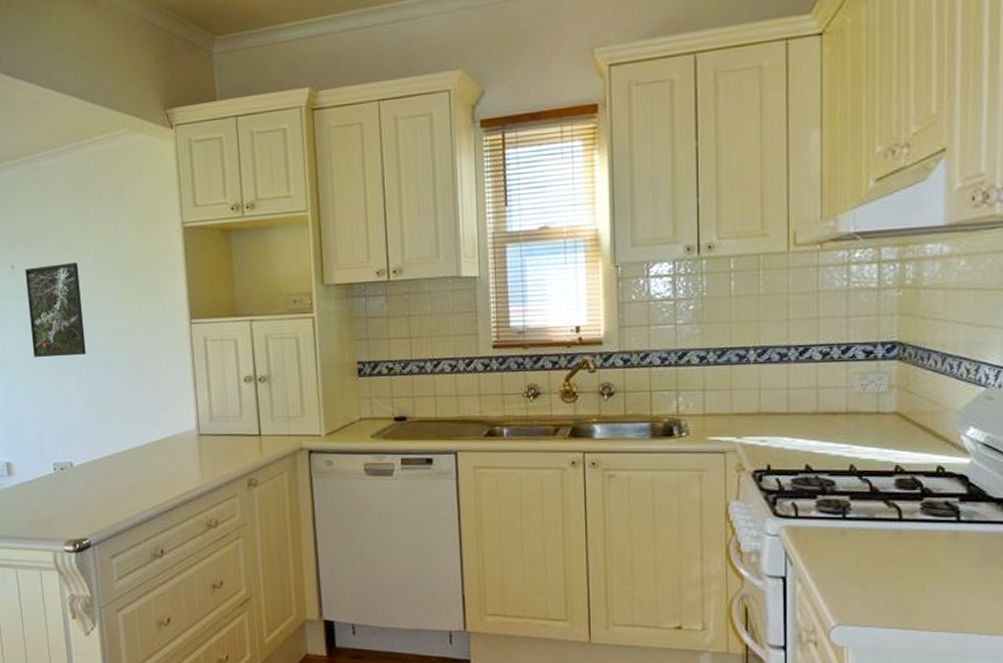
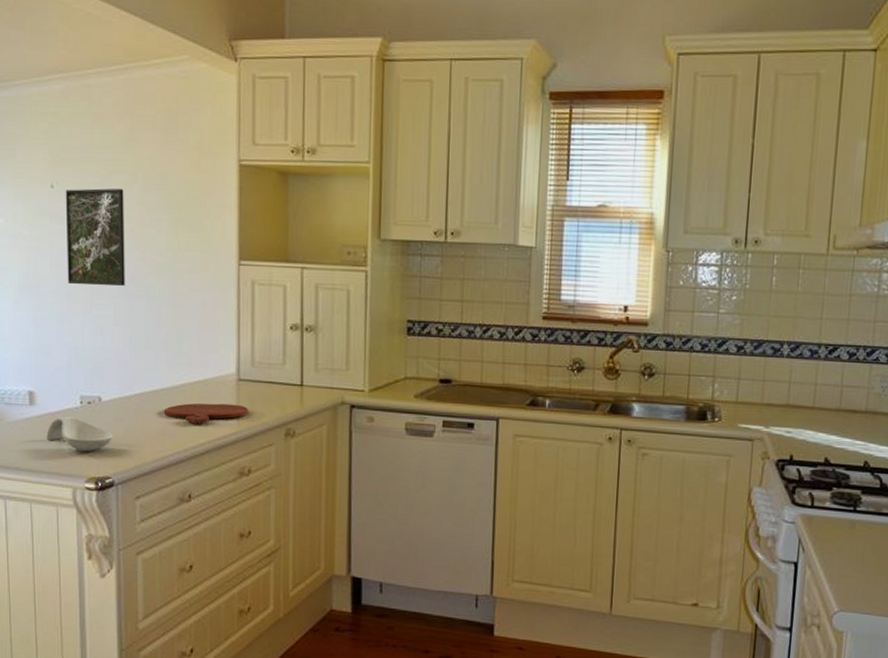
spoon rest: none [25,482,87,515] -> present [46,415,114,451]
cutting board: none [131,459,211,481] -> present [163,403,248,424]

